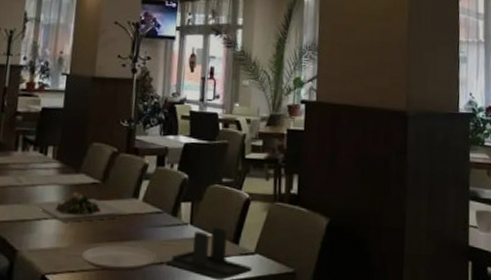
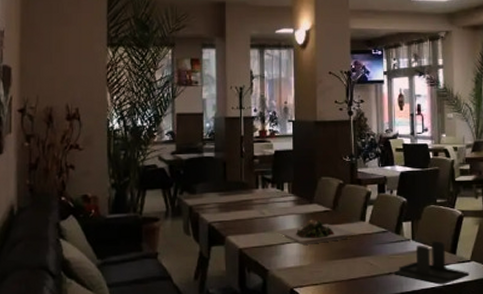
plate: present [82,244,157,271] -> none [323,260,386,282]

